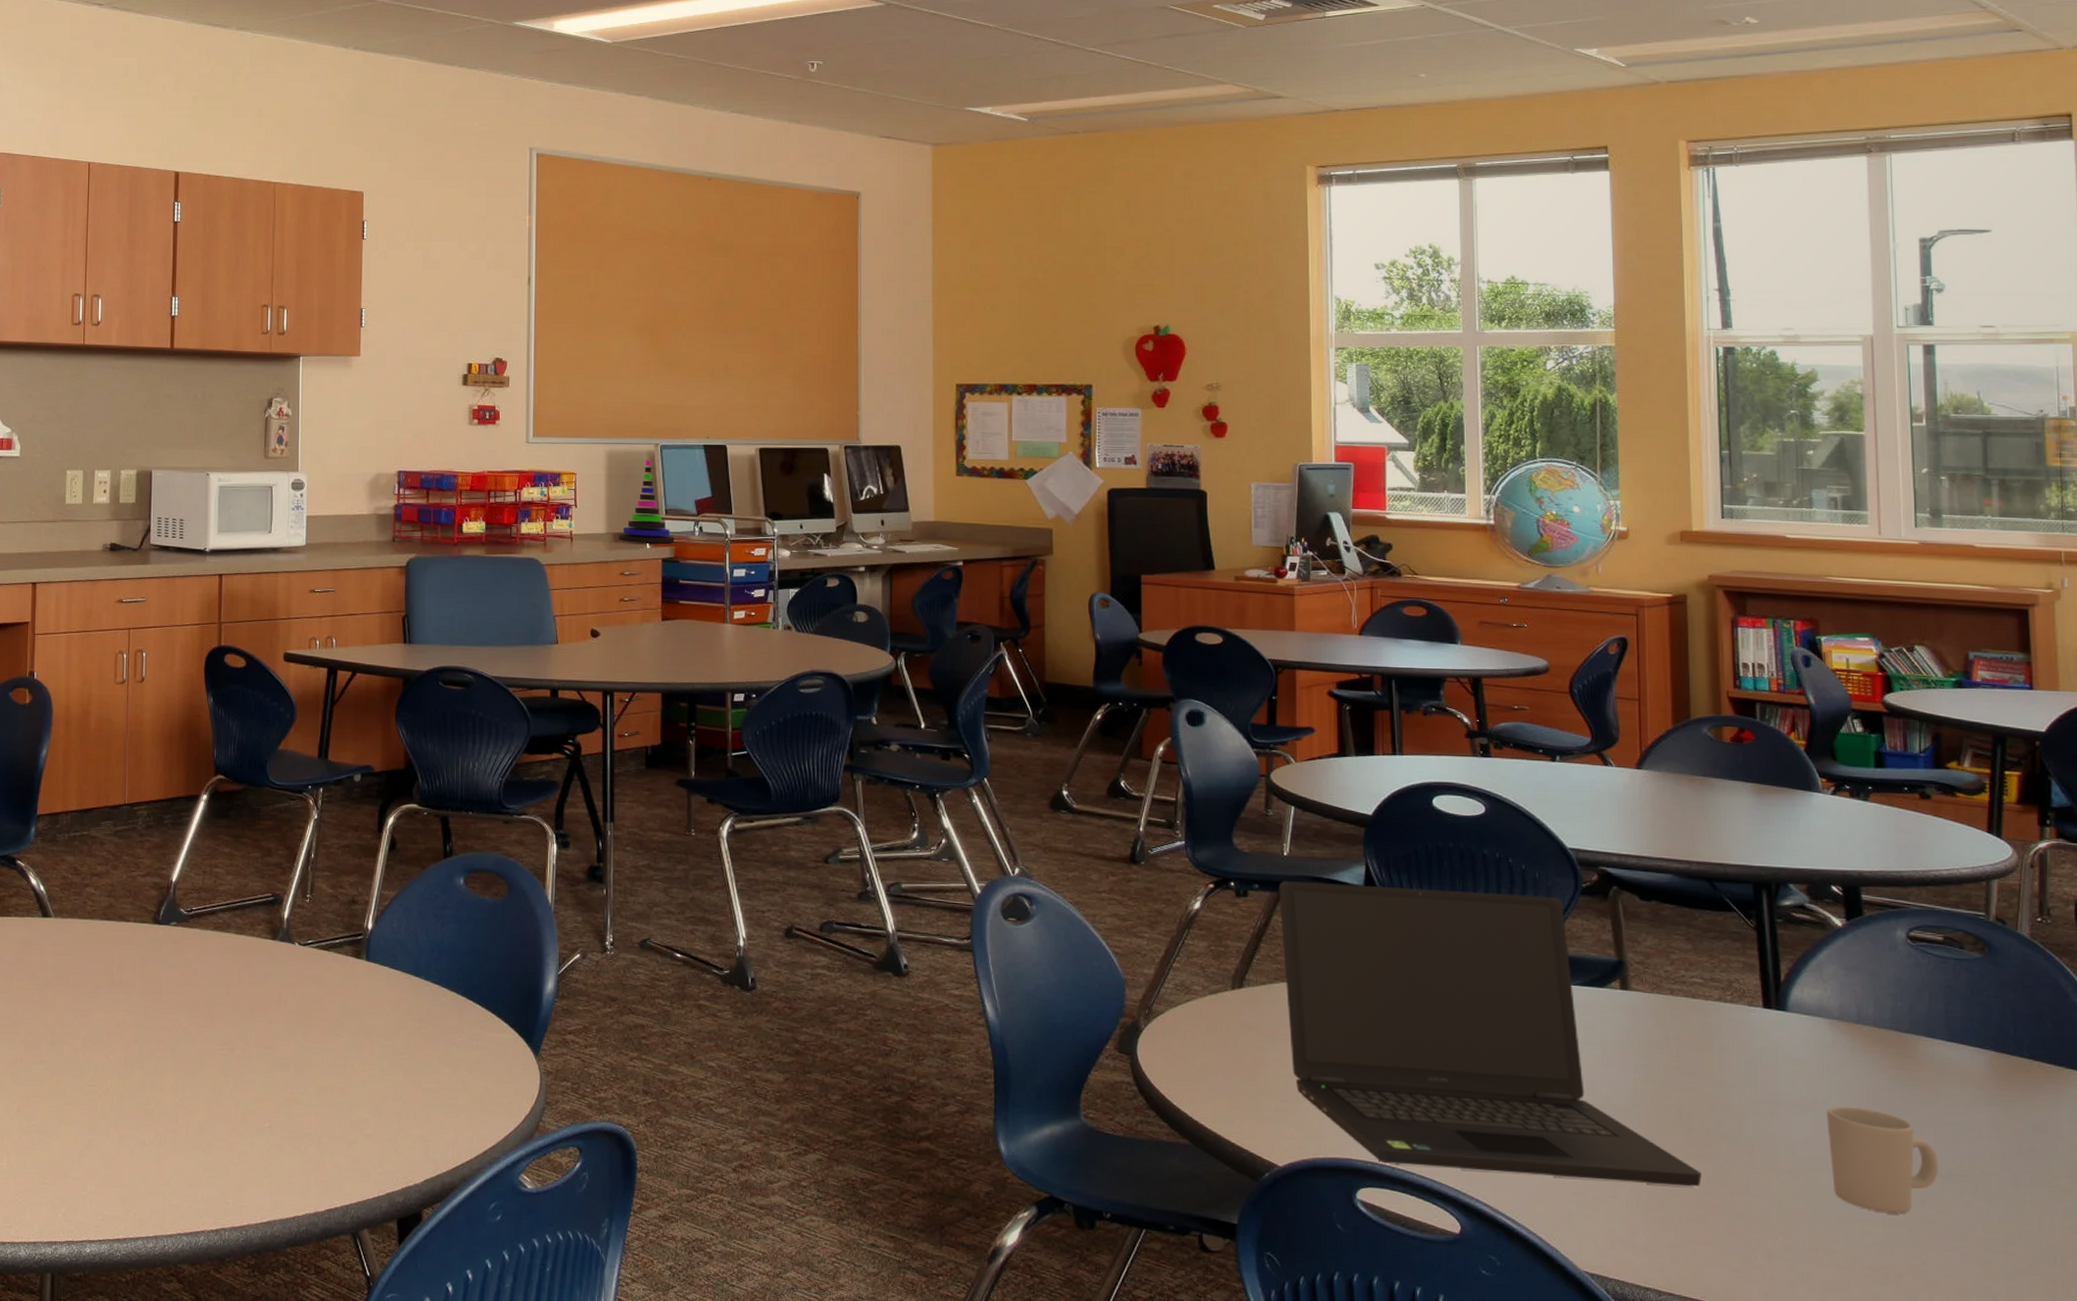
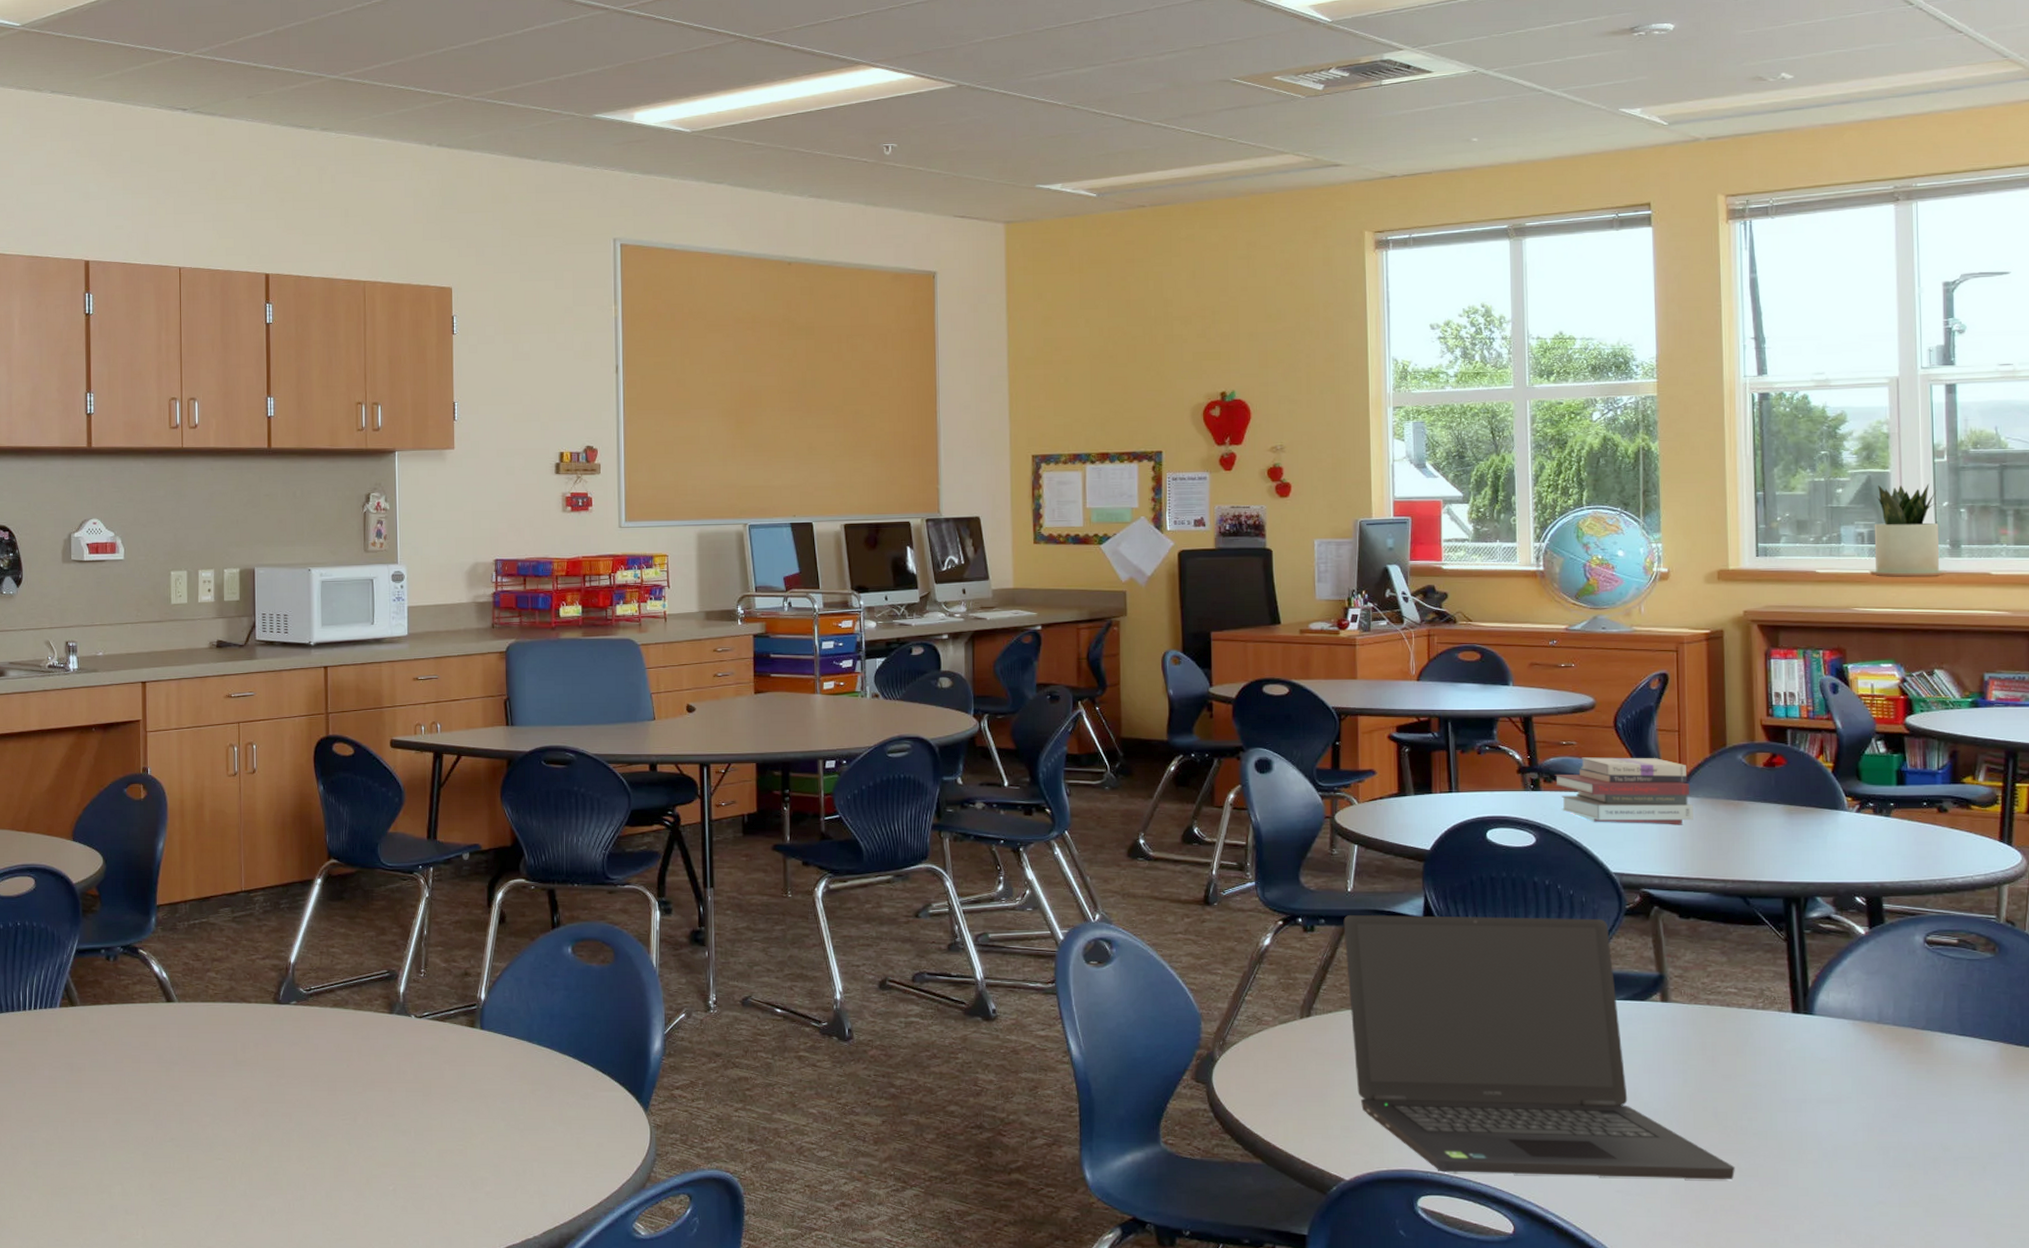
stacking toy: present [618,459,675,544] -> none [710,539,765,620]
books: none [1505,723,1655,800] -> present [1554,757,1693,825]
mug: present [1826,1105,1938,1213] -> none [1849,1099,1951,1195]
planter: none [1842,448,1927,548] -> present [1868,483,1946,578]

